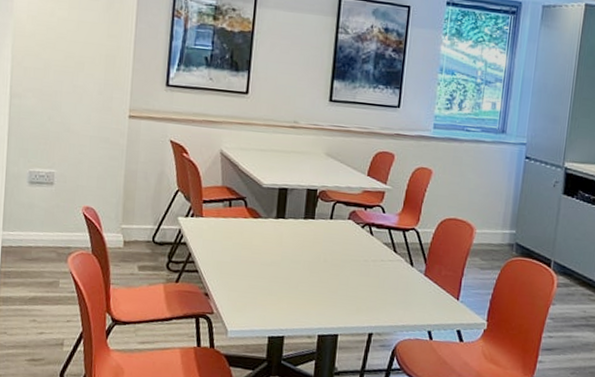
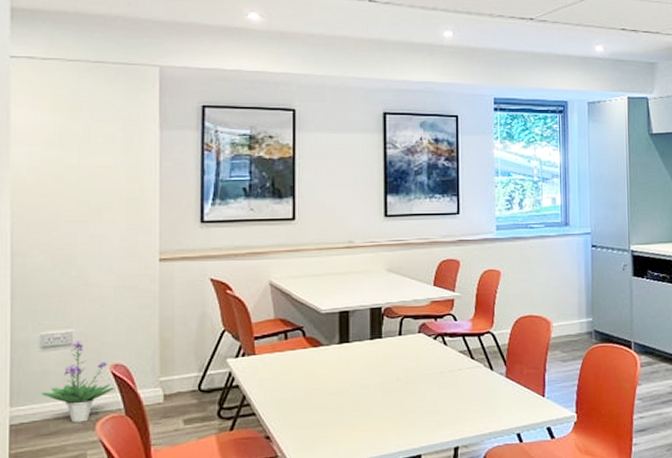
potted plant: none [26,181,85,254] -> present [40,341,114,423]

